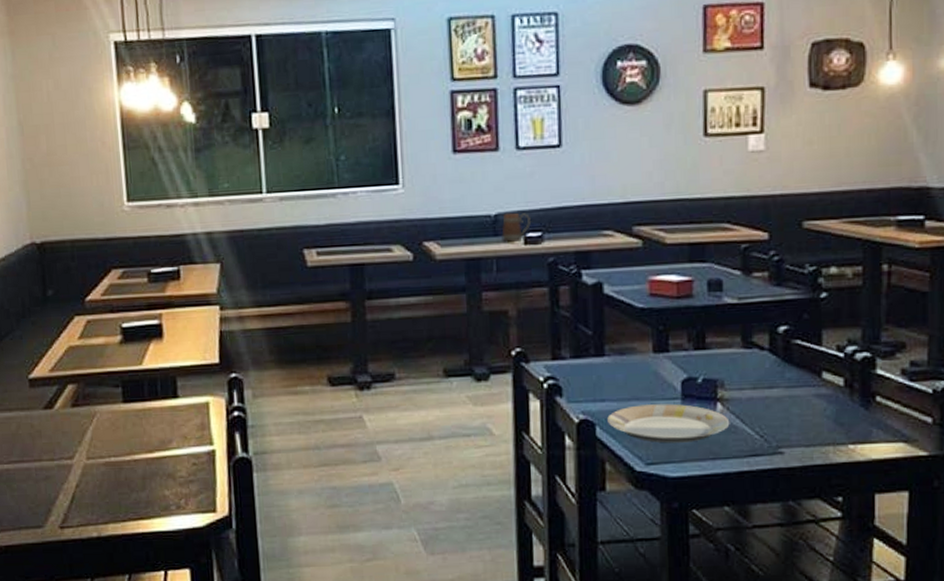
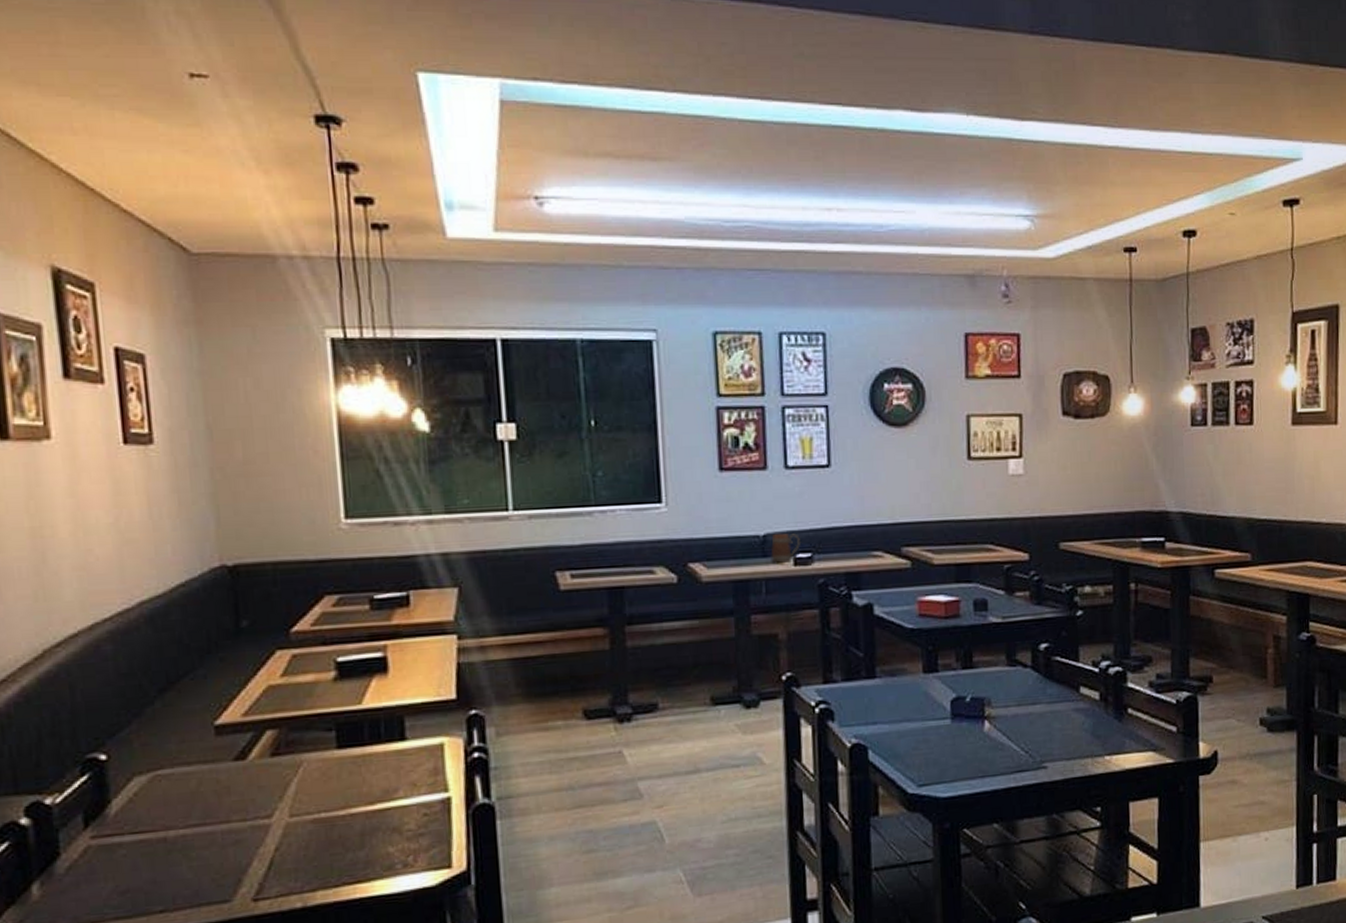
plate: present [607,403,730,443] -> none [879,723,997,764]

